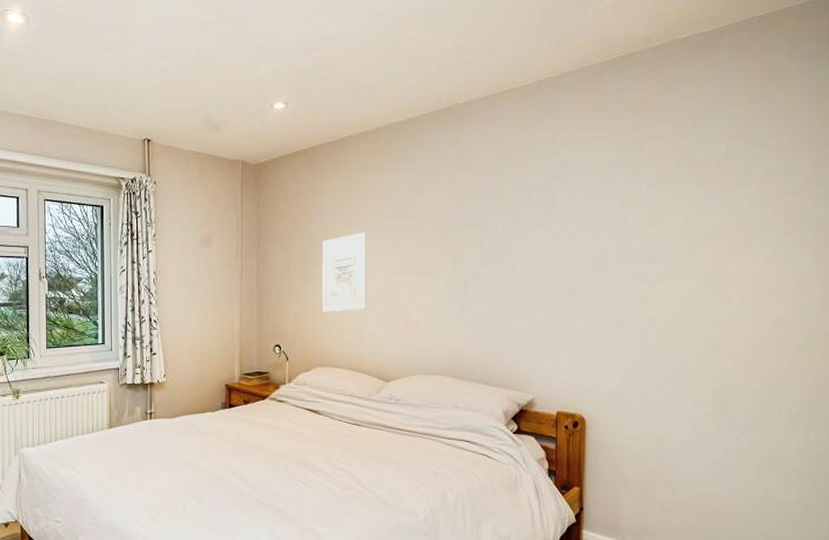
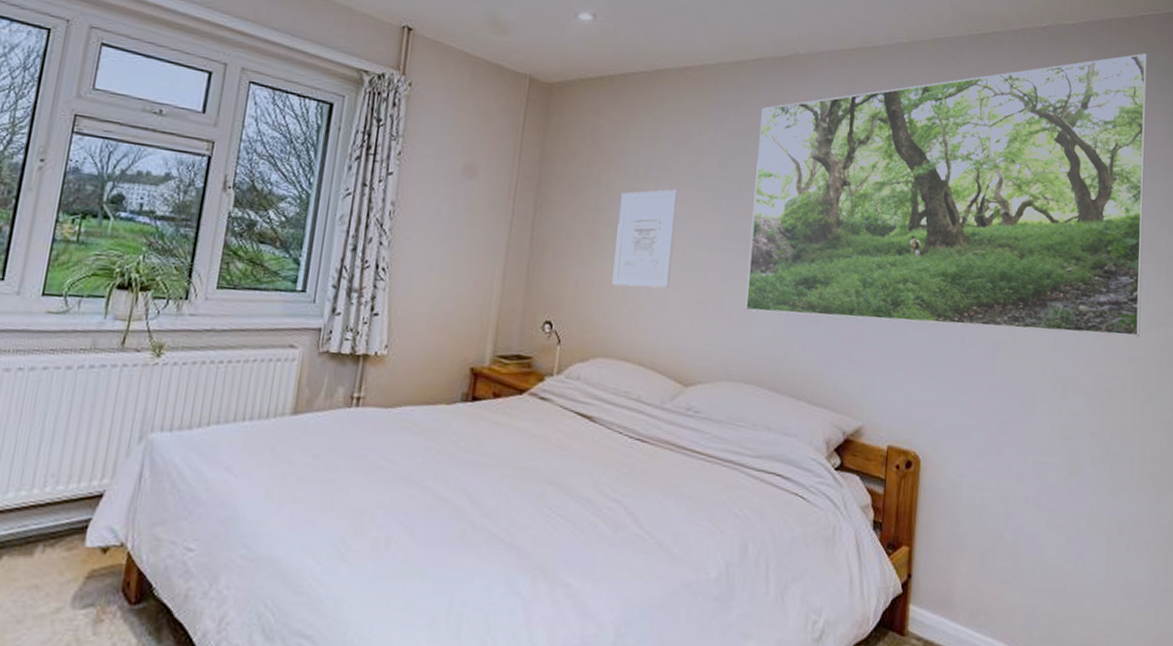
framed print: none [429,44,791,319] -> present [745,53,1147,337]

